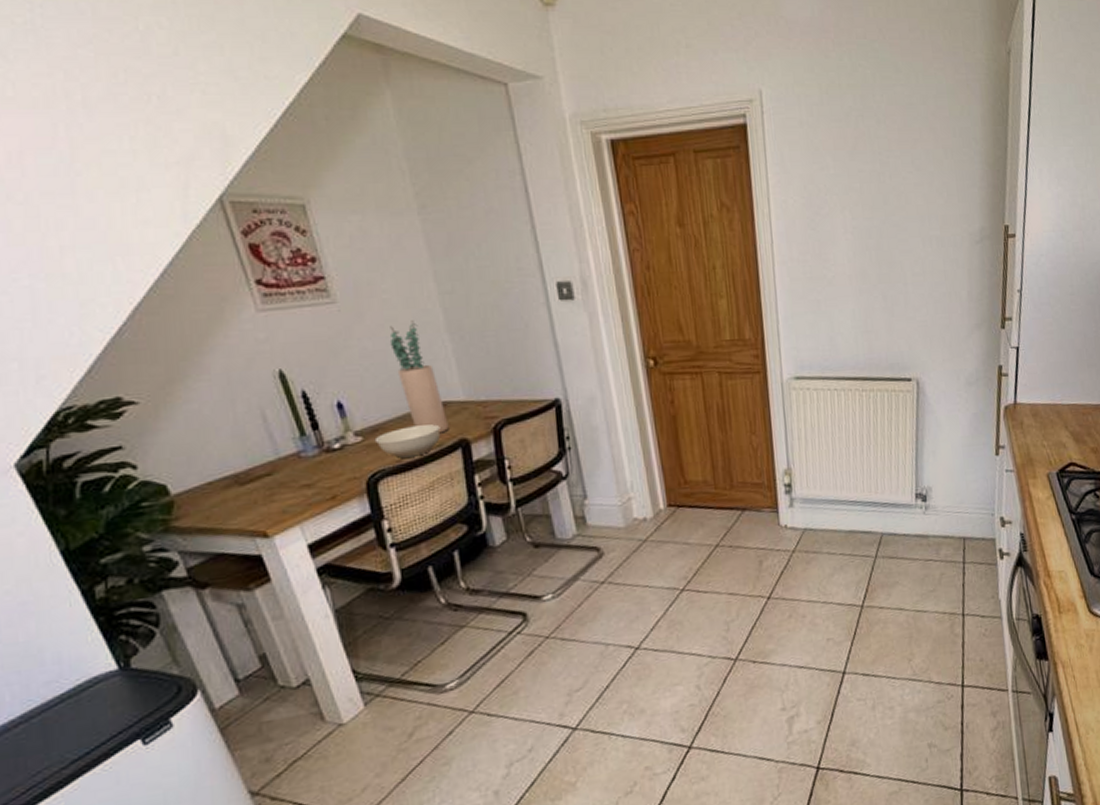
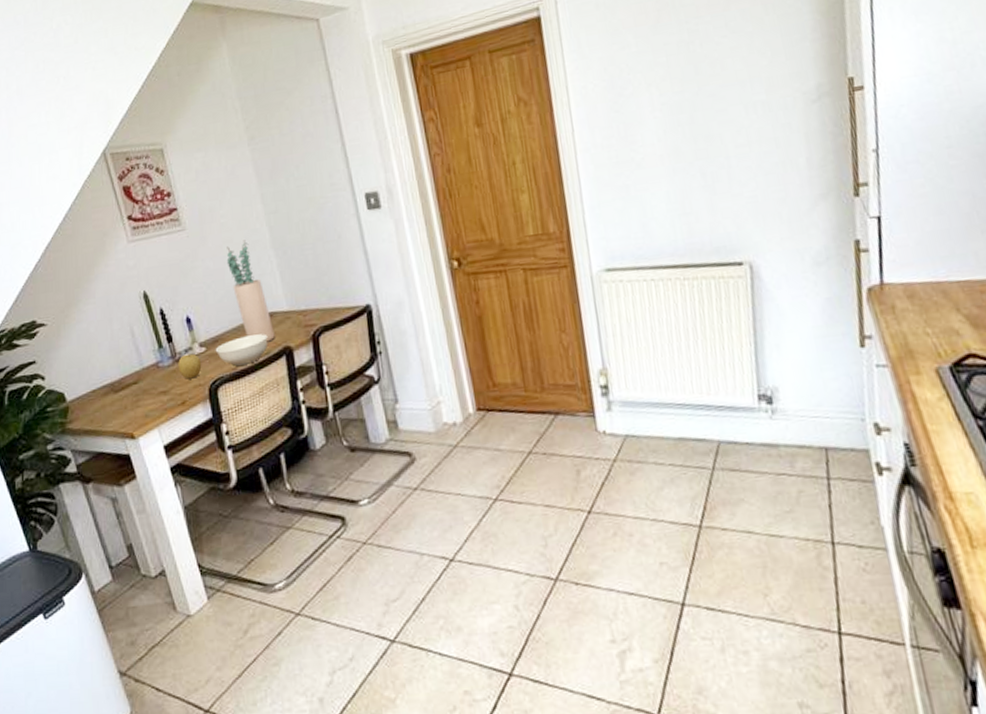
fruit: none [326,443,358,472] -> present [178,353,202,379]

